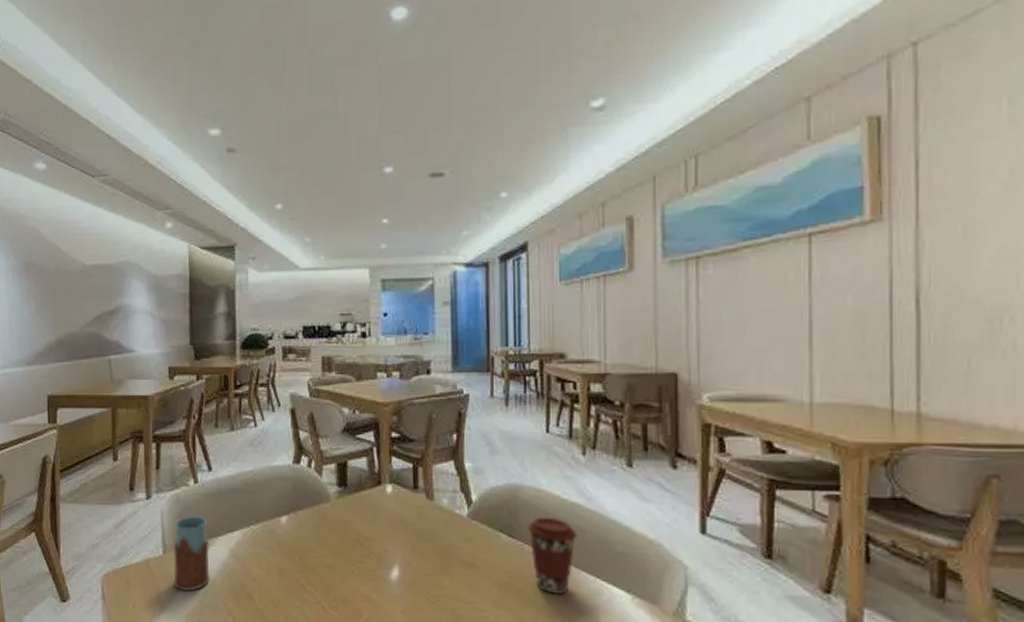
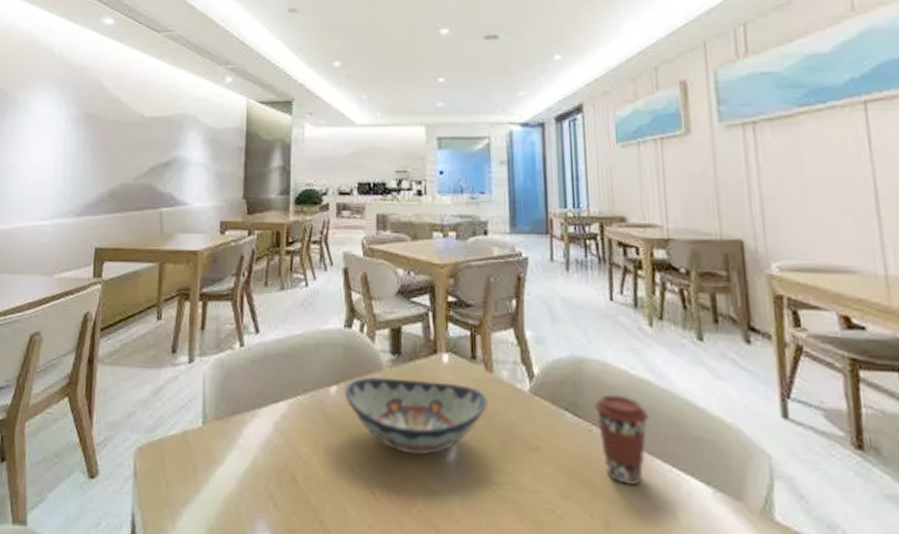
drinking glass: present [173,516,210,592] -> none [212,383,252,470]
decorative bowl: none [294,507,429,574] -> present [344,377,489,455]

